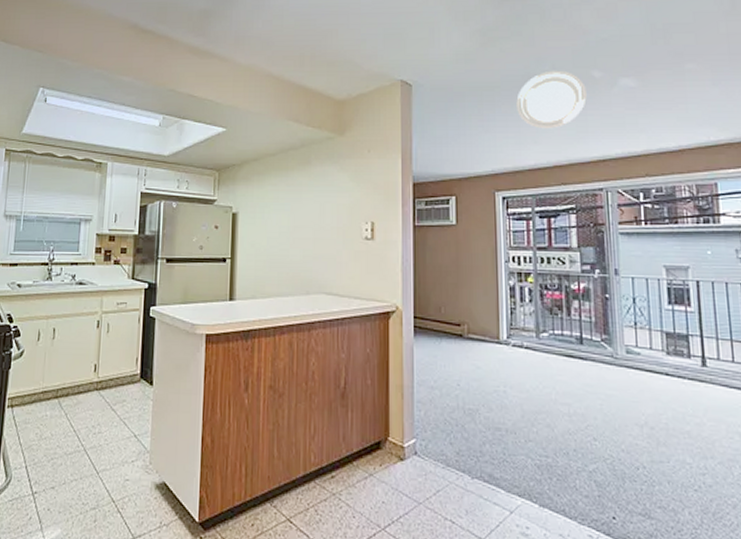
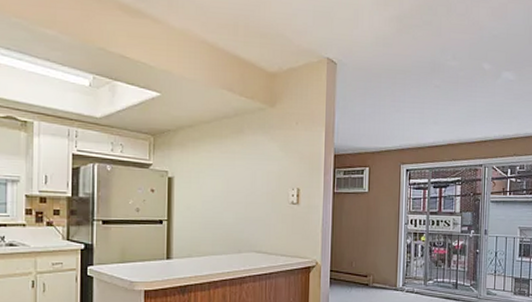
ceiling light: present [516,70,587,129] -> none [422,60,477,112]

